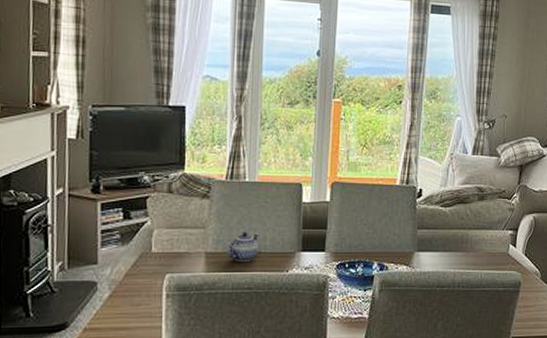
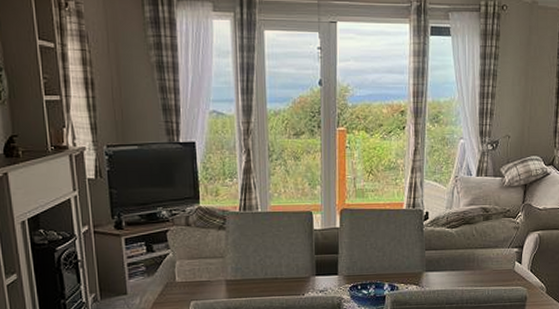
teapot: present [227,232,259,261] -> none [246,260,275,287]

